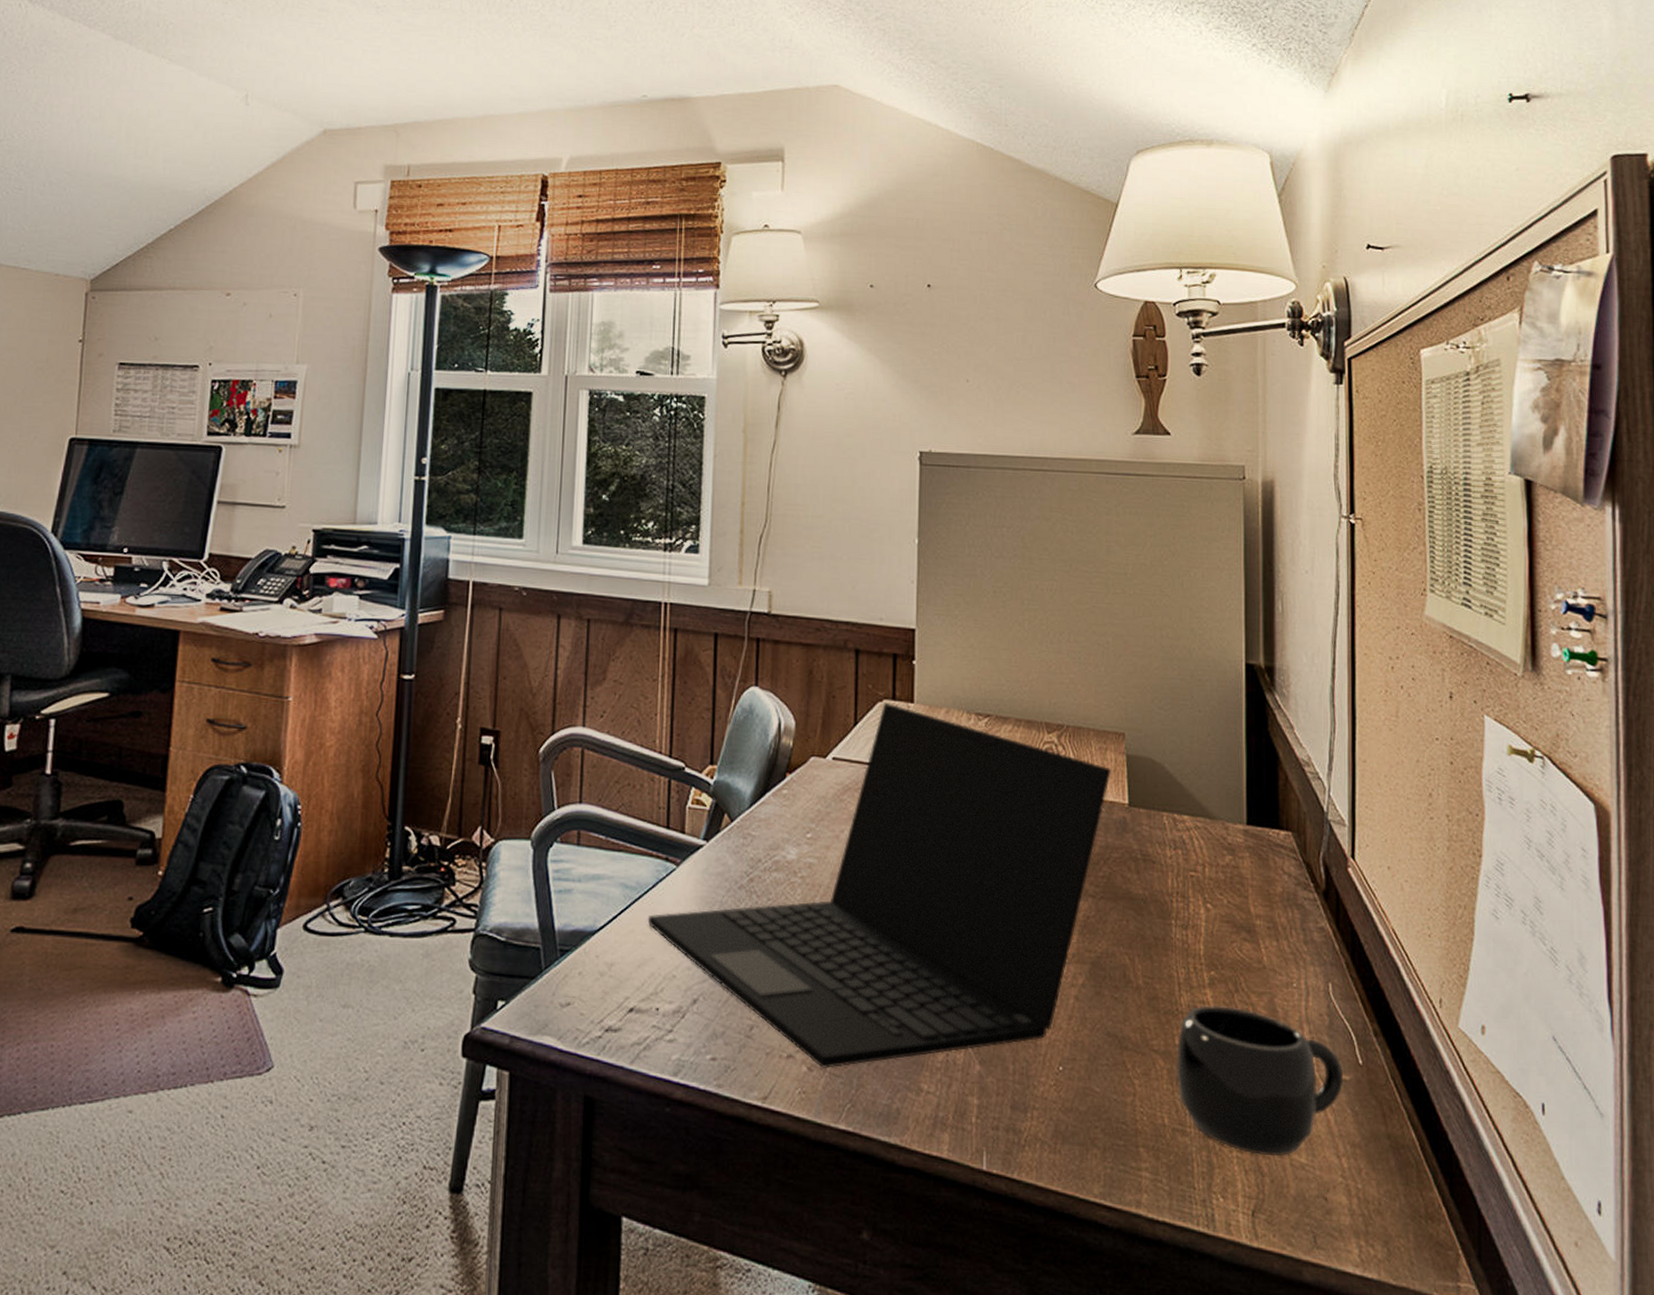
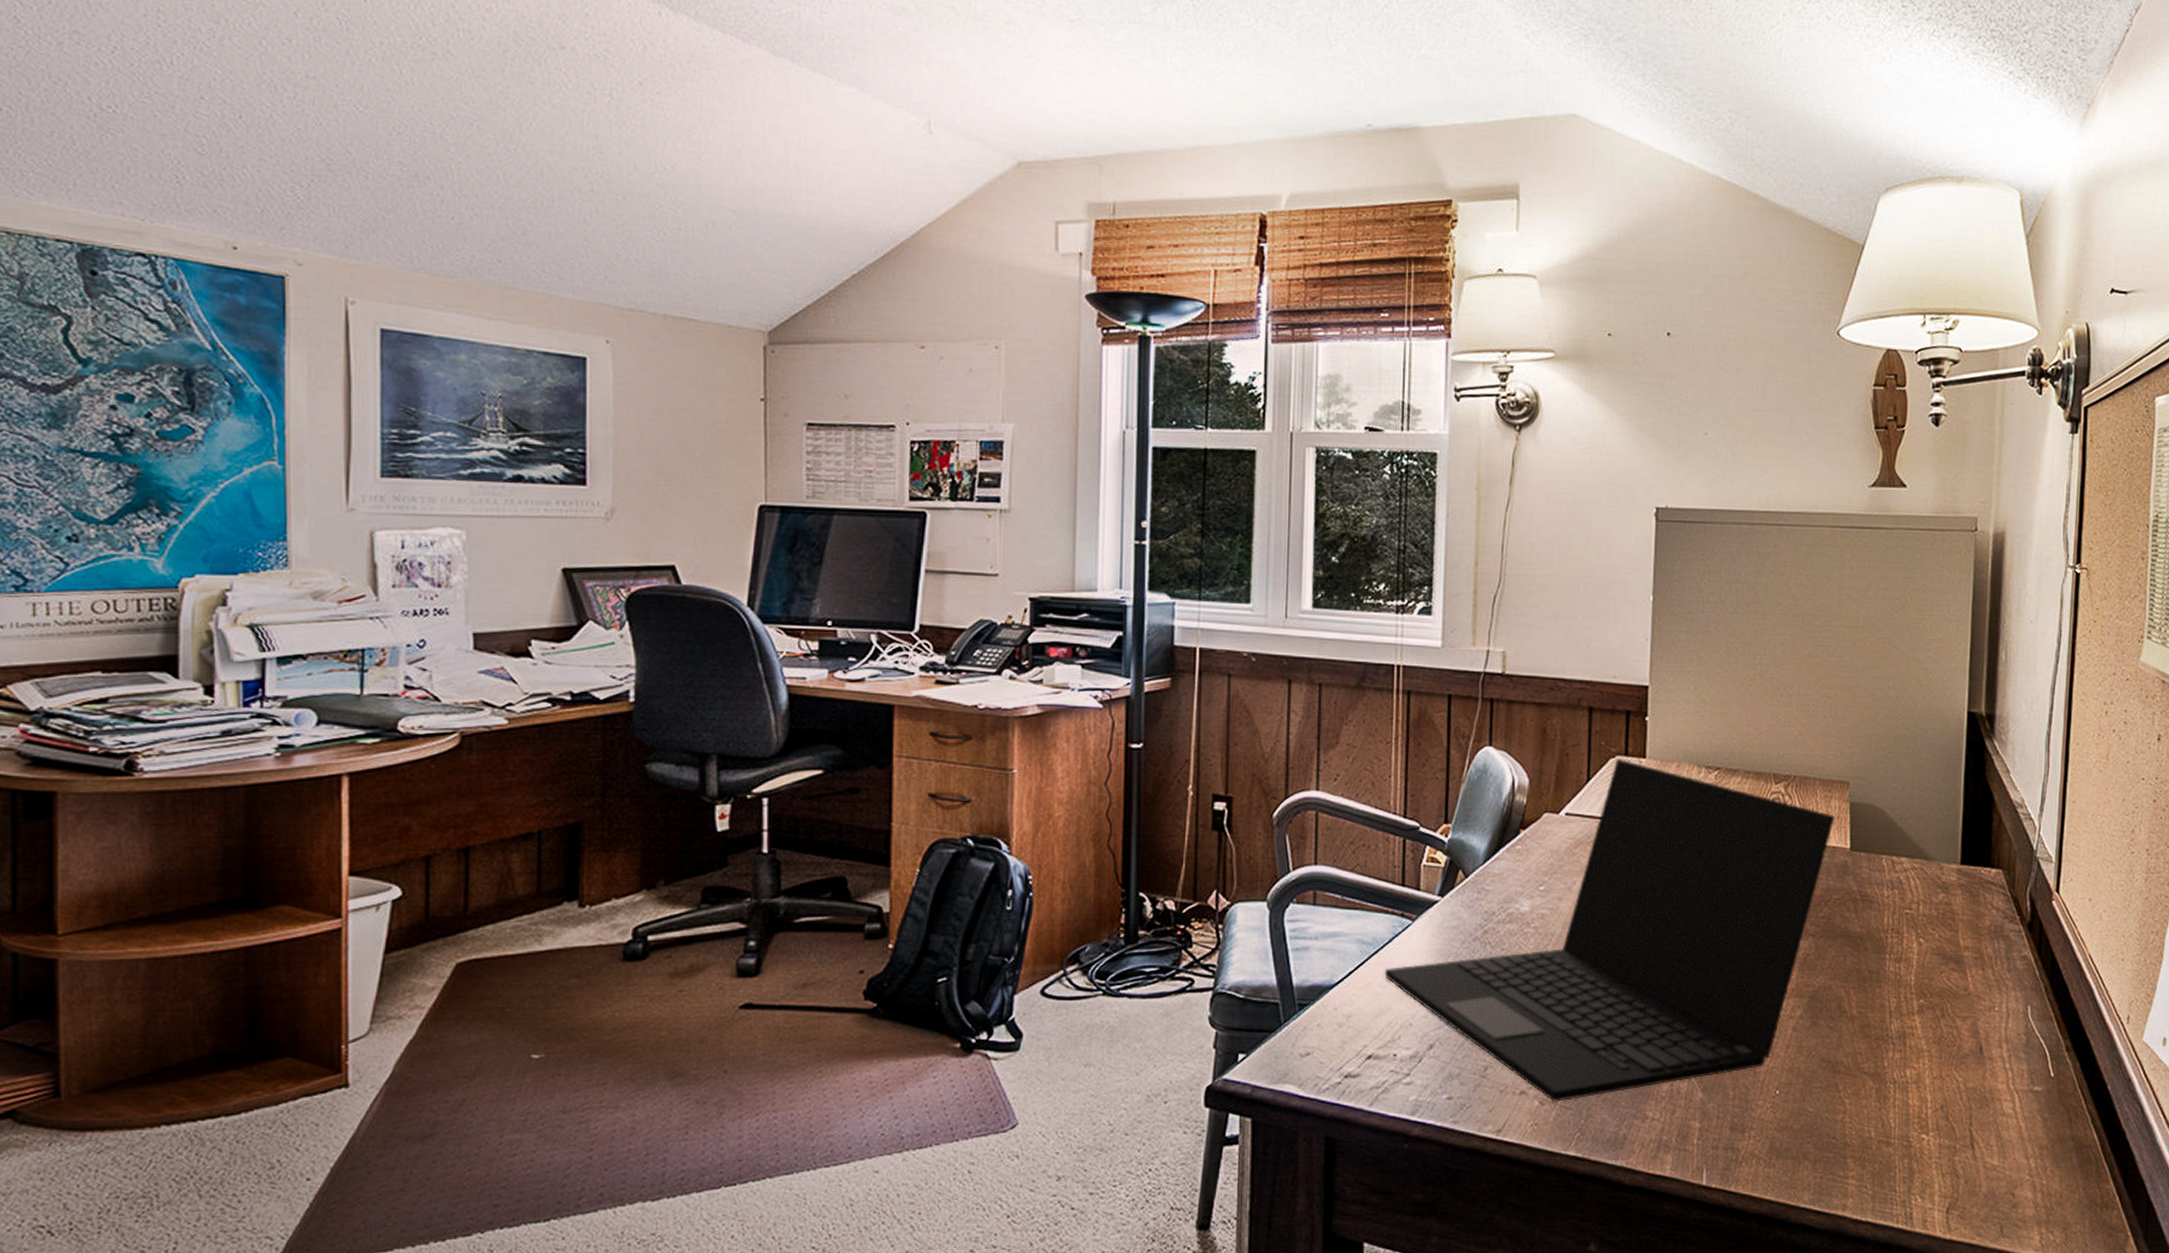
mug: present [1177,1006,1344,1156] -> none [1884,1031,2036,1161]

